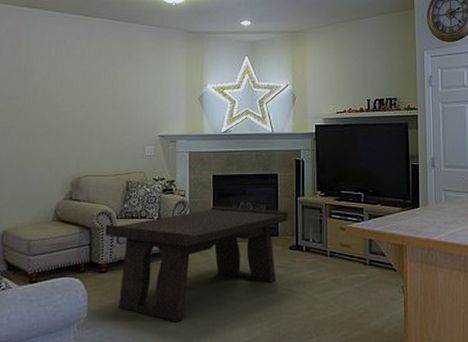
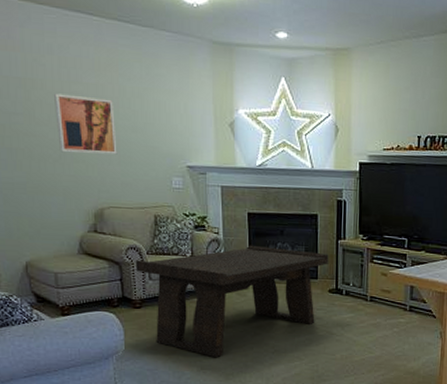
wall art: none [47,79,99,129] -> present [54,93,117,155]

